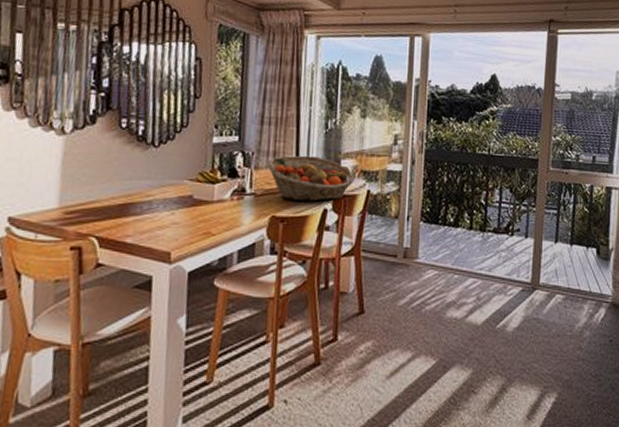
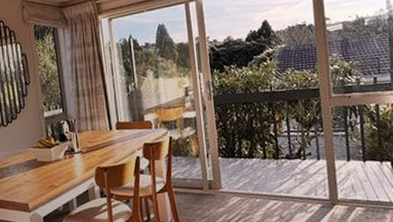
fruit basket: present [267,155,356,202] -> none [87,115,158,153]

